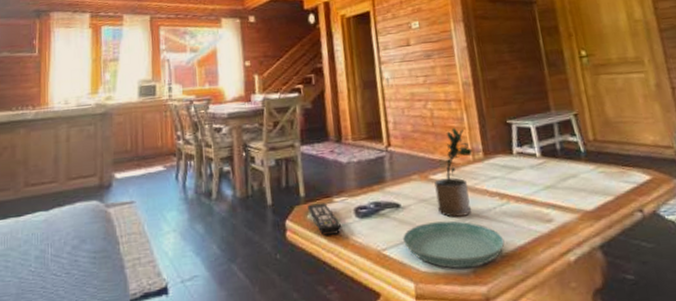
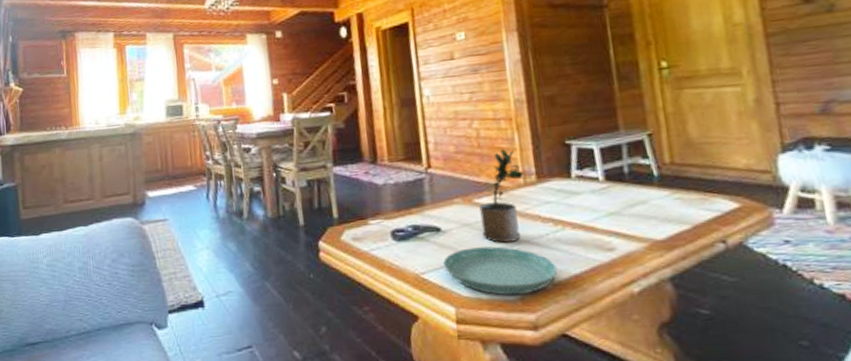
remote control: present [308,203,341,235] -> none [341,224,377,257]

